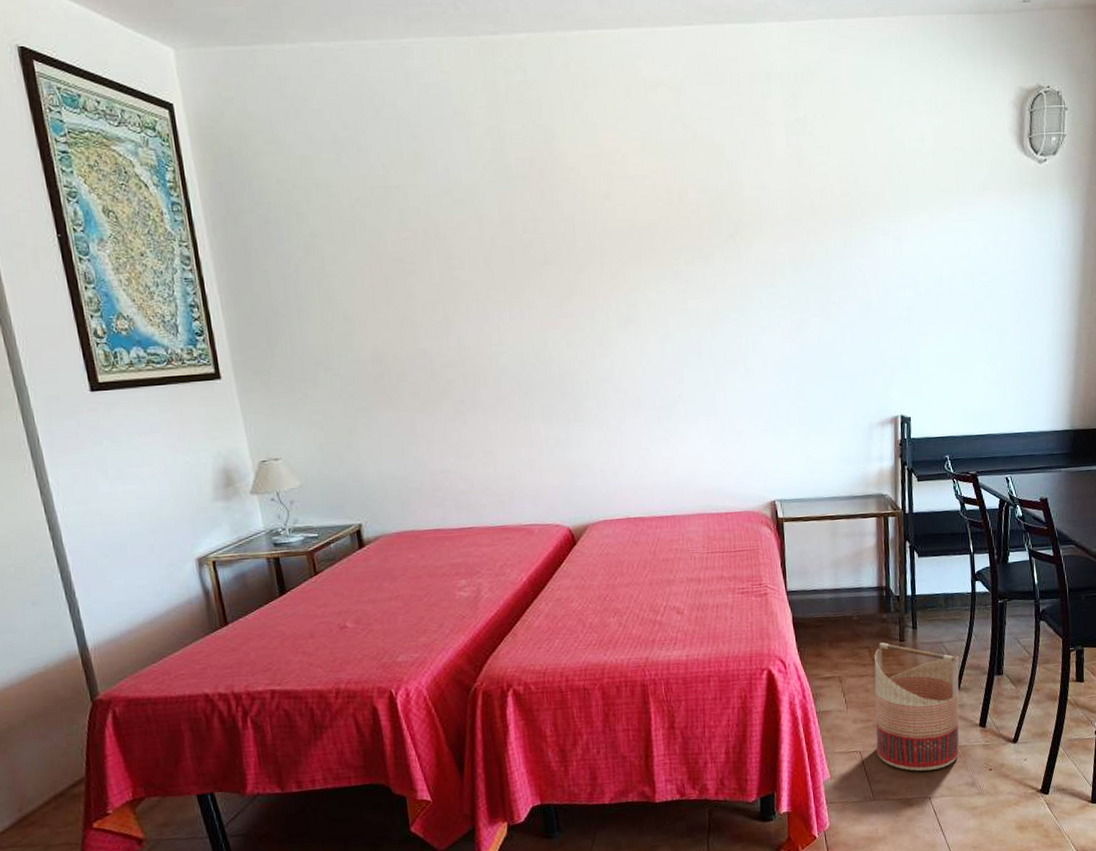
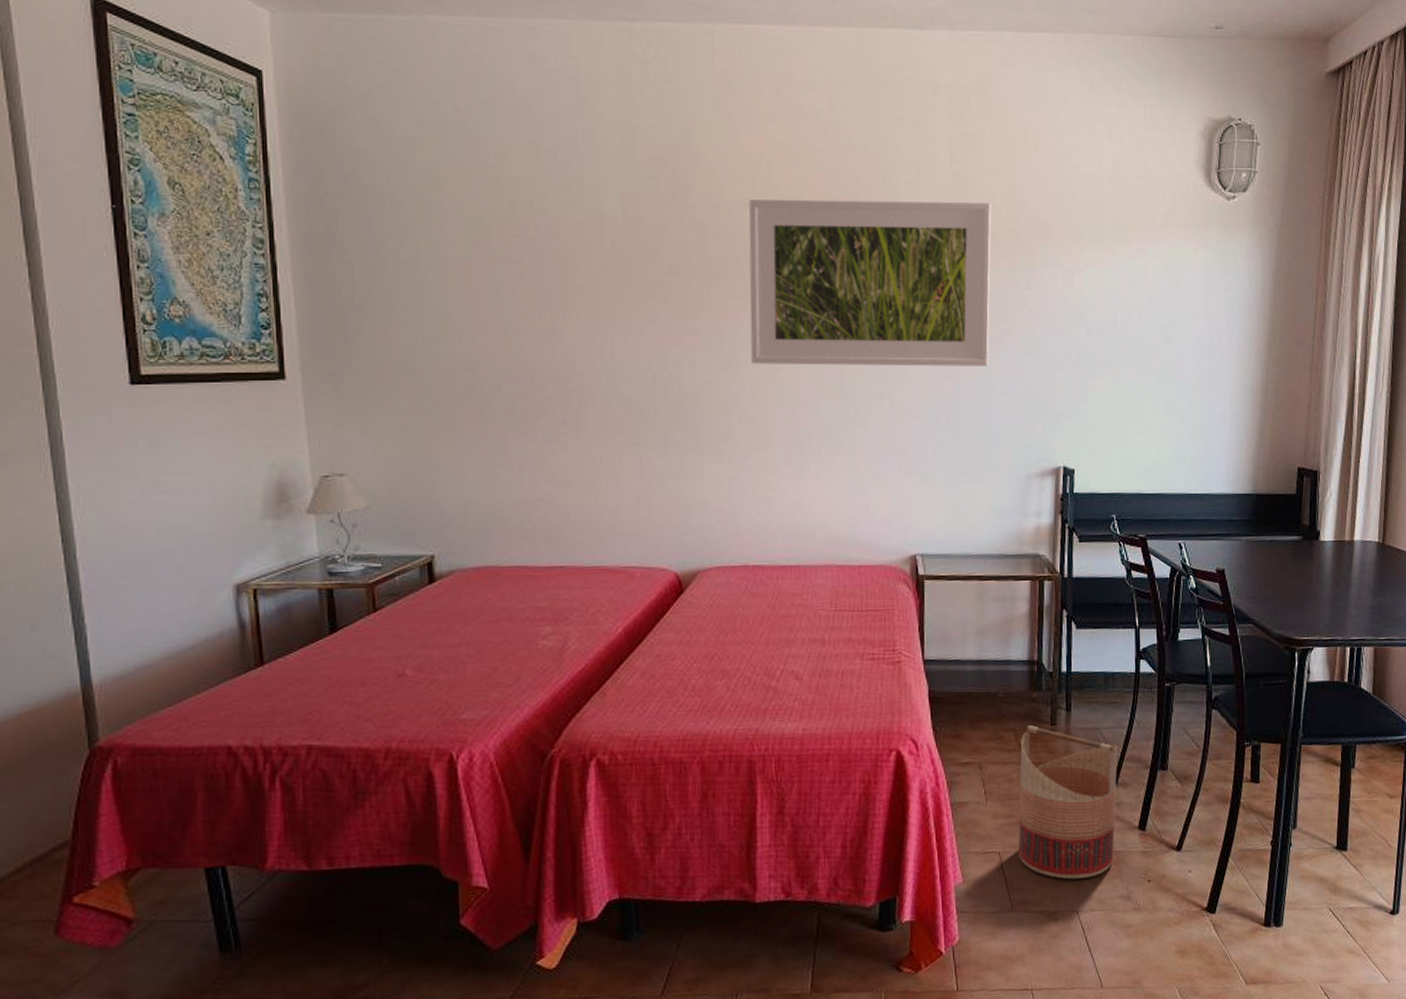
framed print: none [609,181,830,341] -> present [749,199,992,367]

